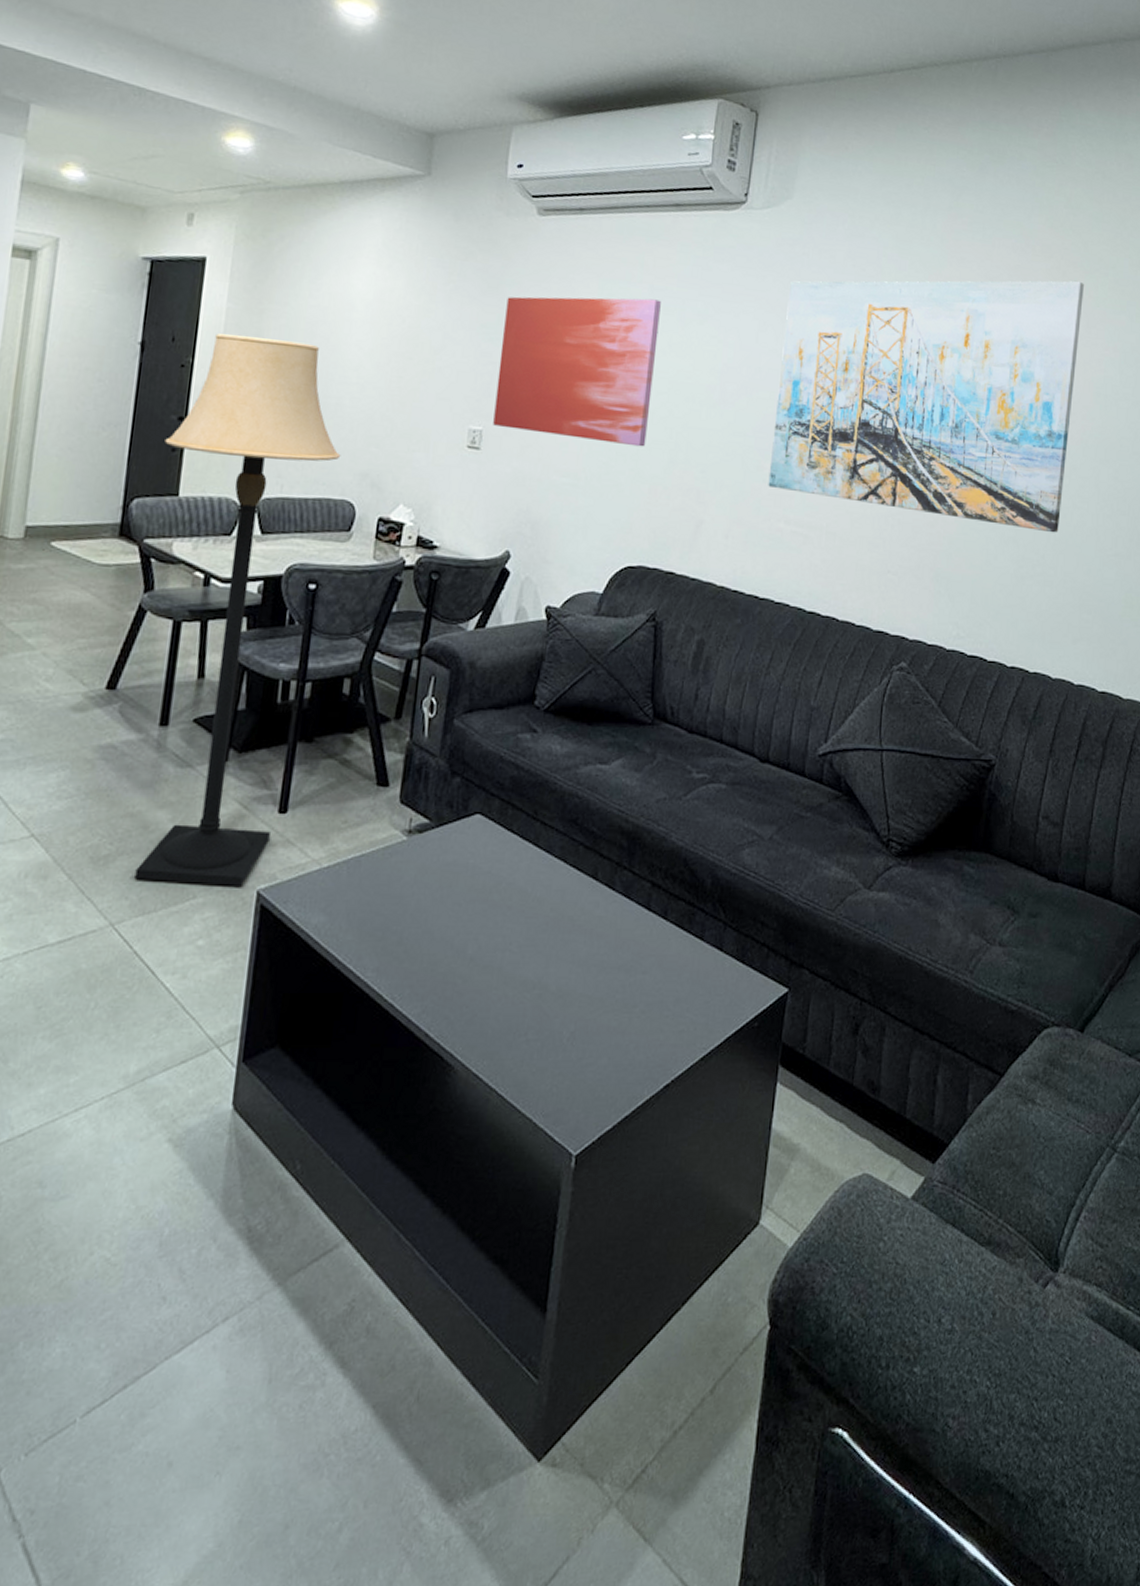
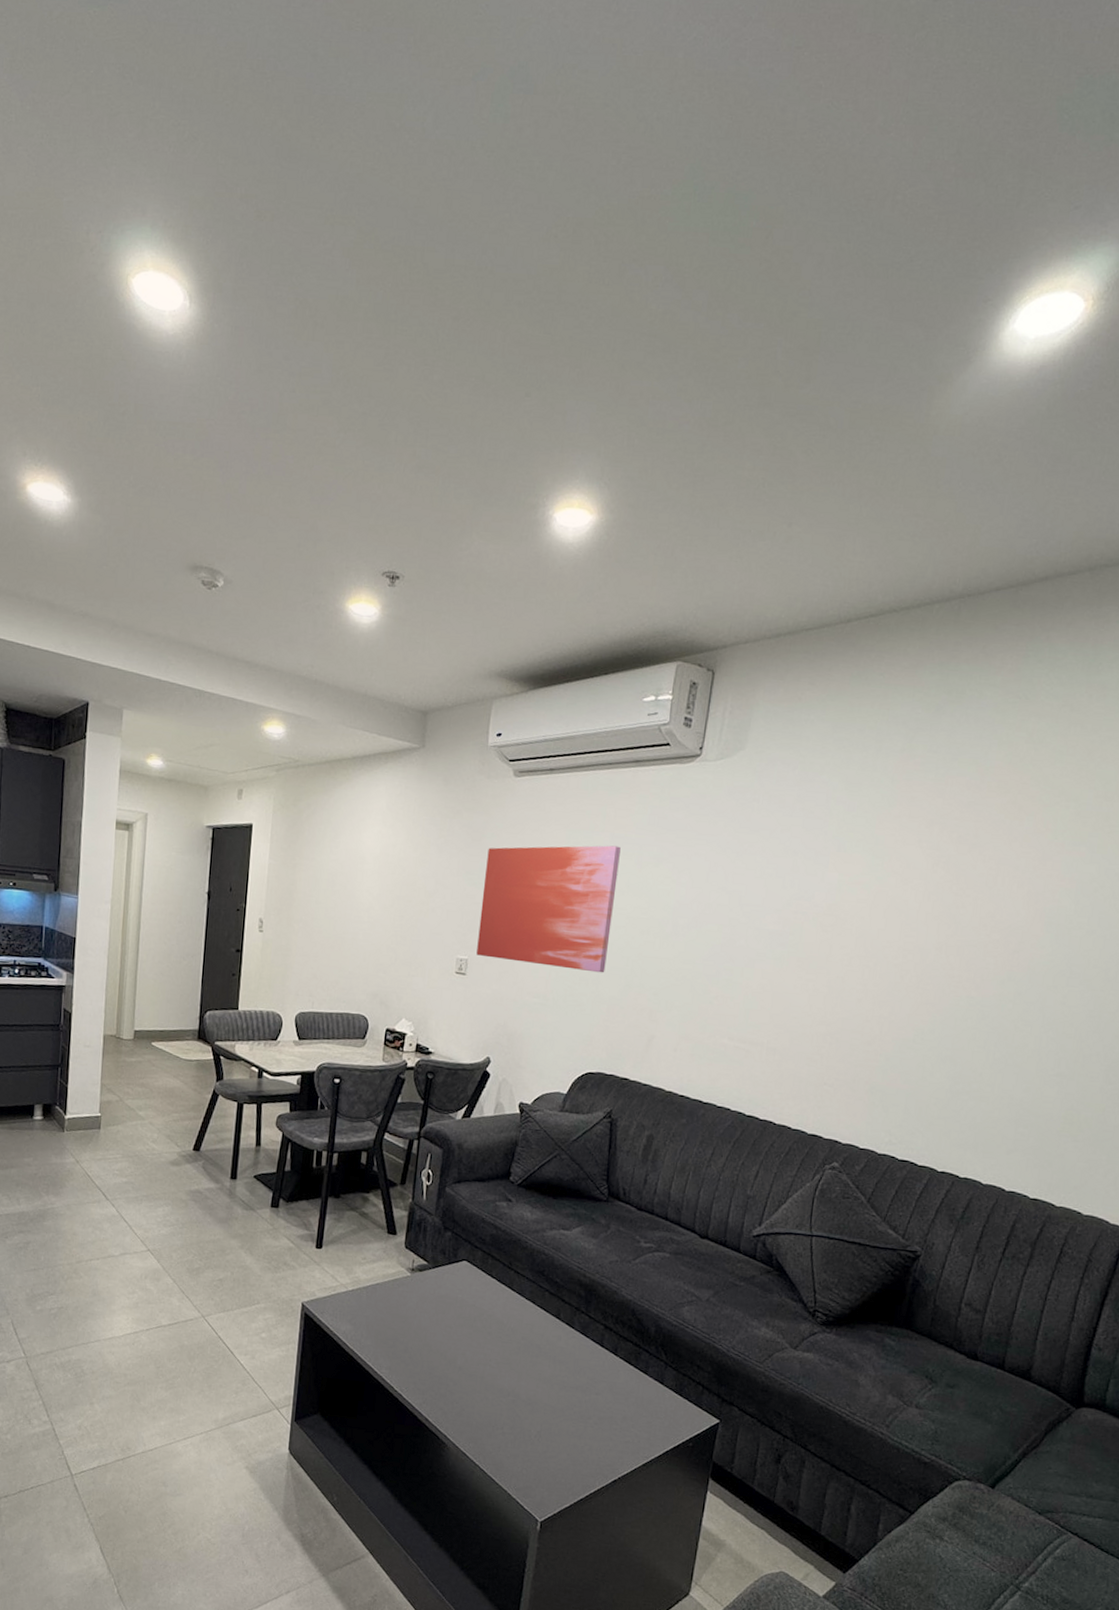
lamp: present [134,333,341,886] -> none [217,883,357,1298]
wall art: present [768,280,1084,533] -> none [714,814,1042,1054]

